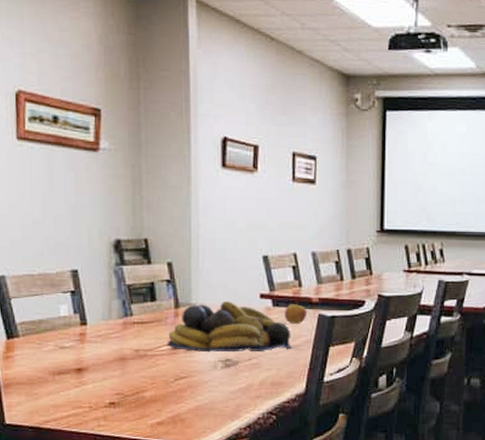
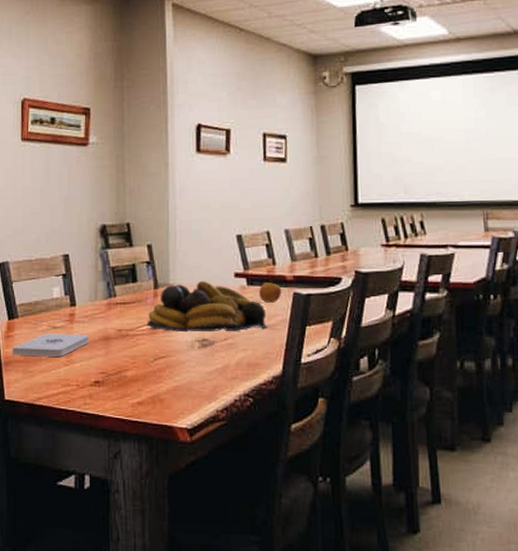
notepad: none [12,354,104,378] -> present [12,333,90,357]

